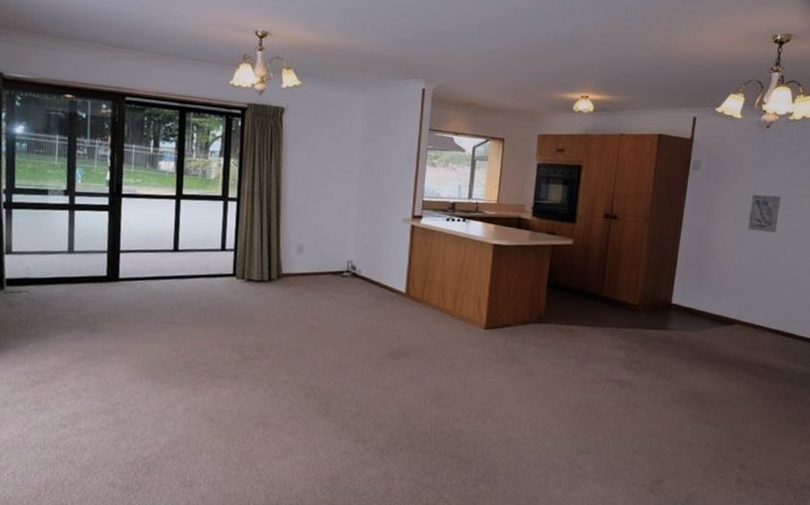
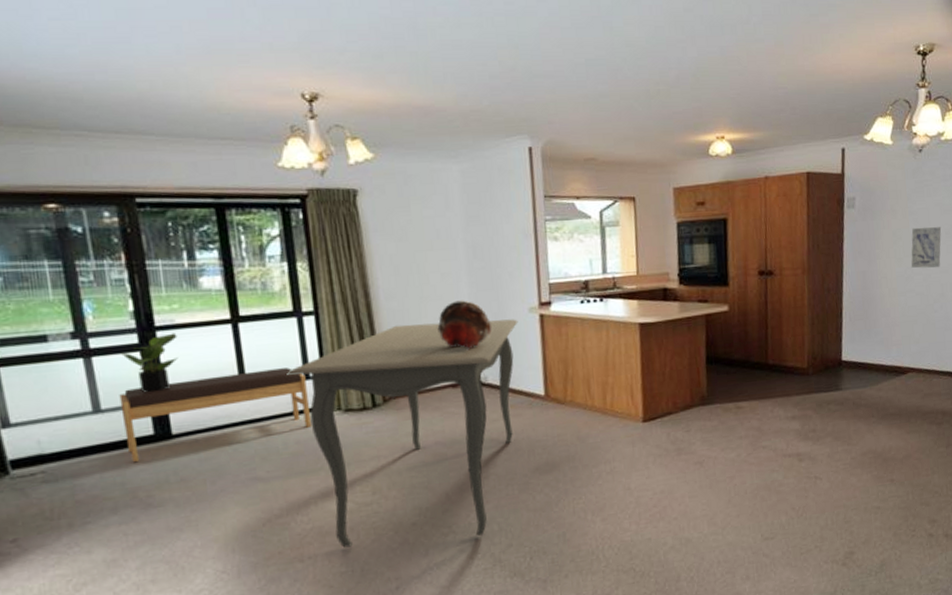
bench: none [86,238,222,296] -> present [119,368,312,463]
potted plant: none [95,200,136,243] -> present [121,333,178,392]
dining table: none [209,218,393,401] -> present [287,319,518,548]
decorative bowl: none [328,205,371,246] -> present [437,300,492,351]

